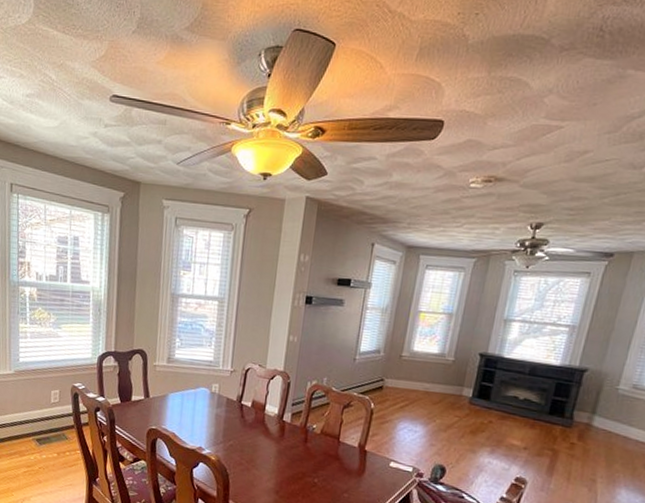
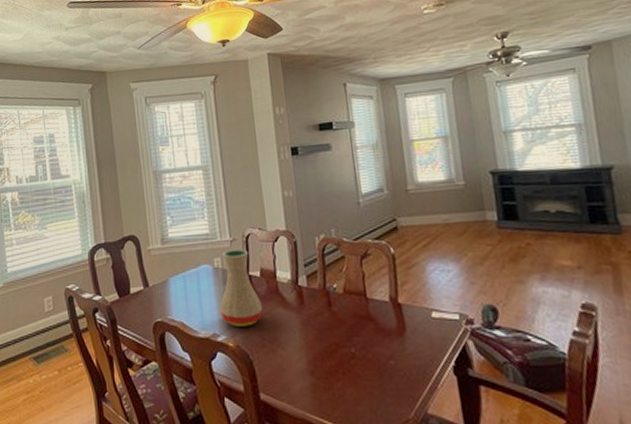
vase: none [209,379,248,446] -> present [220,250,263,327]

